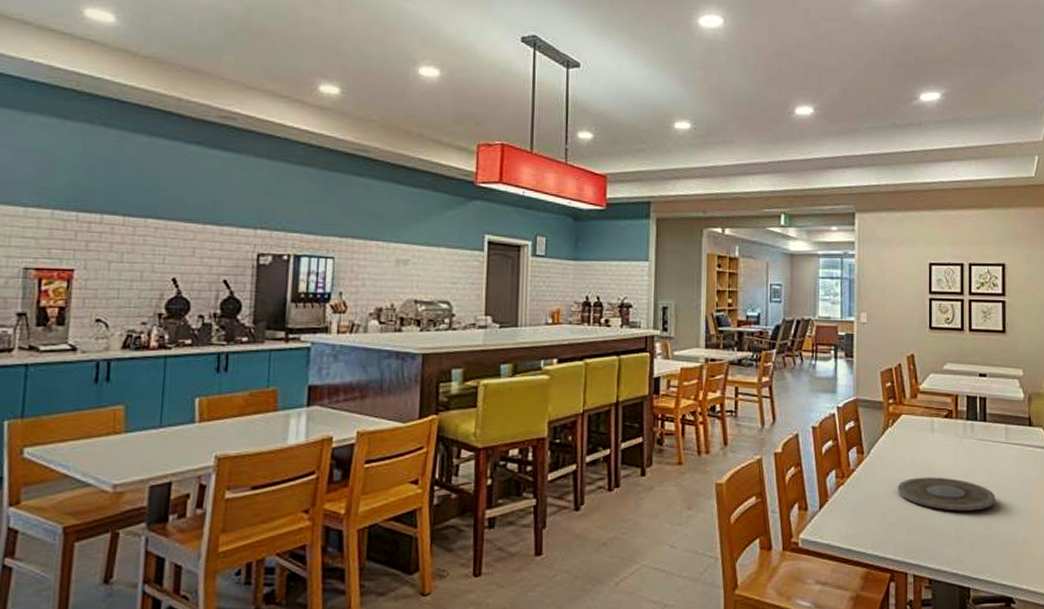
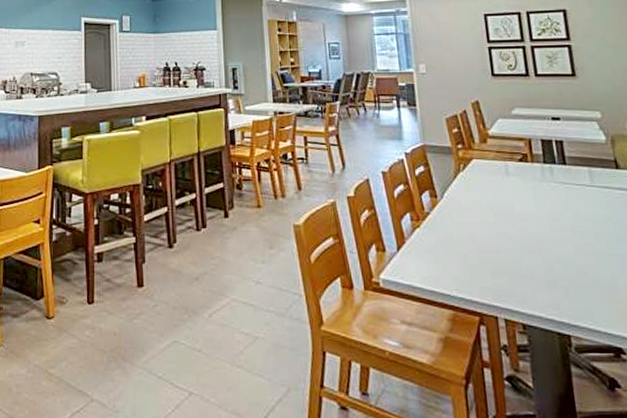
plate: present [897,477,996,511] -> none [476,220,588,255]

